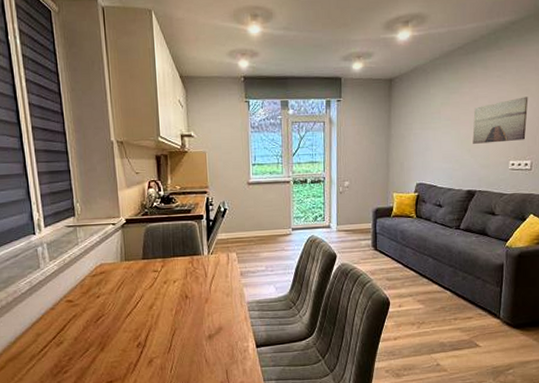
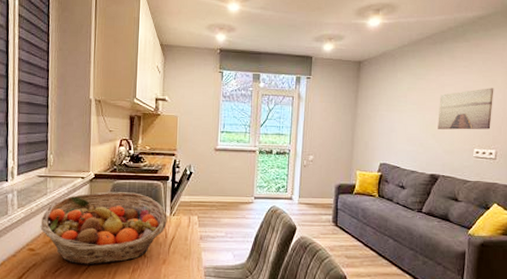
fruit basket: none [75,234,207,312] -> present [40,192,168,265]

